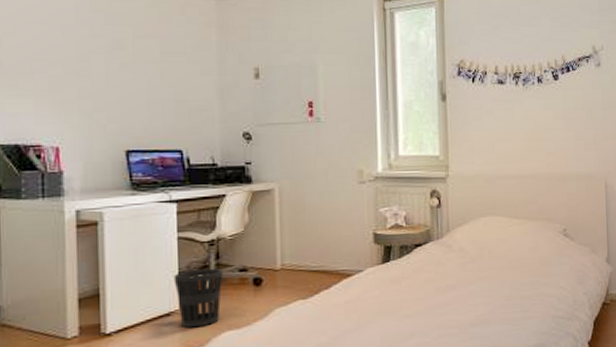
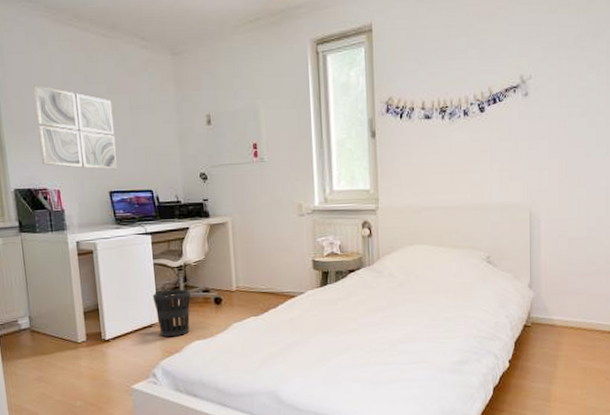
wall art: none [34,22,140,126] -> present [32,85,118,170]

